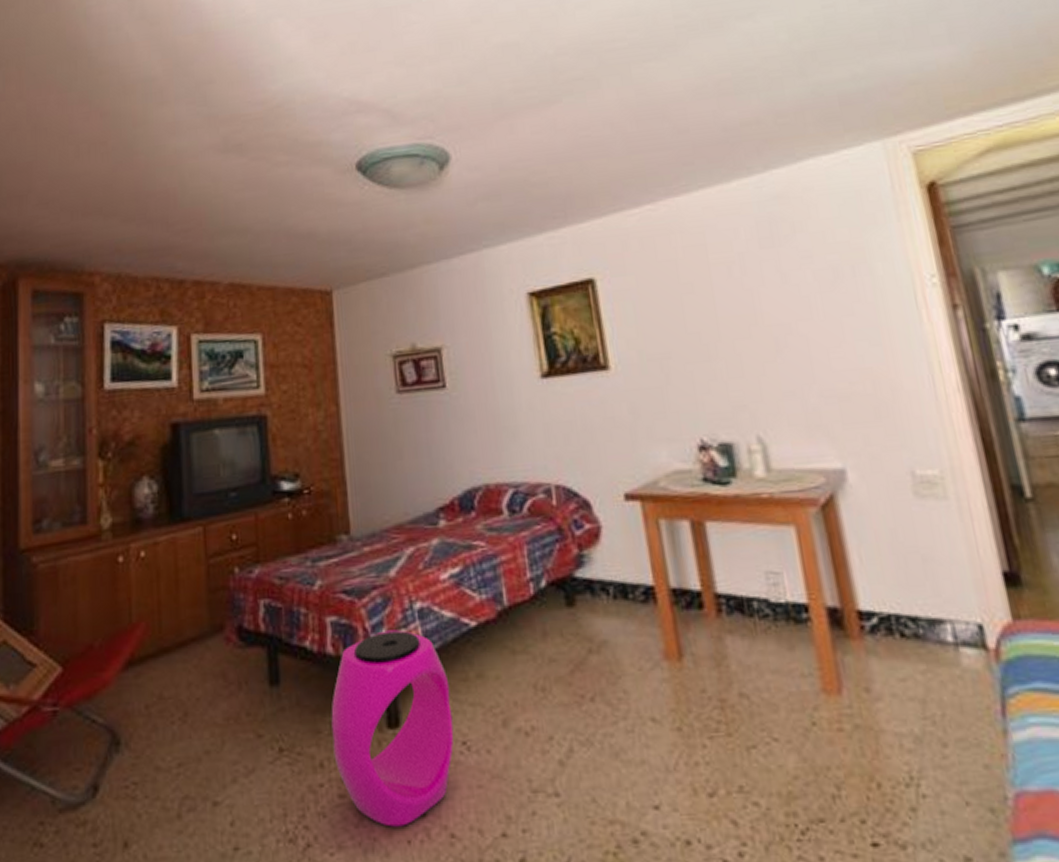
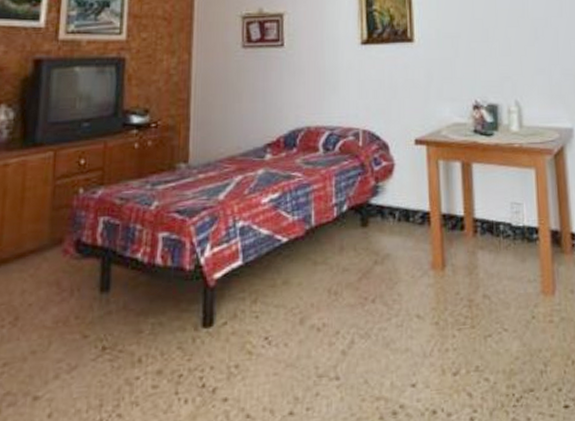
stool: present [331,629,454,827] -> none [152,244,259,412]

